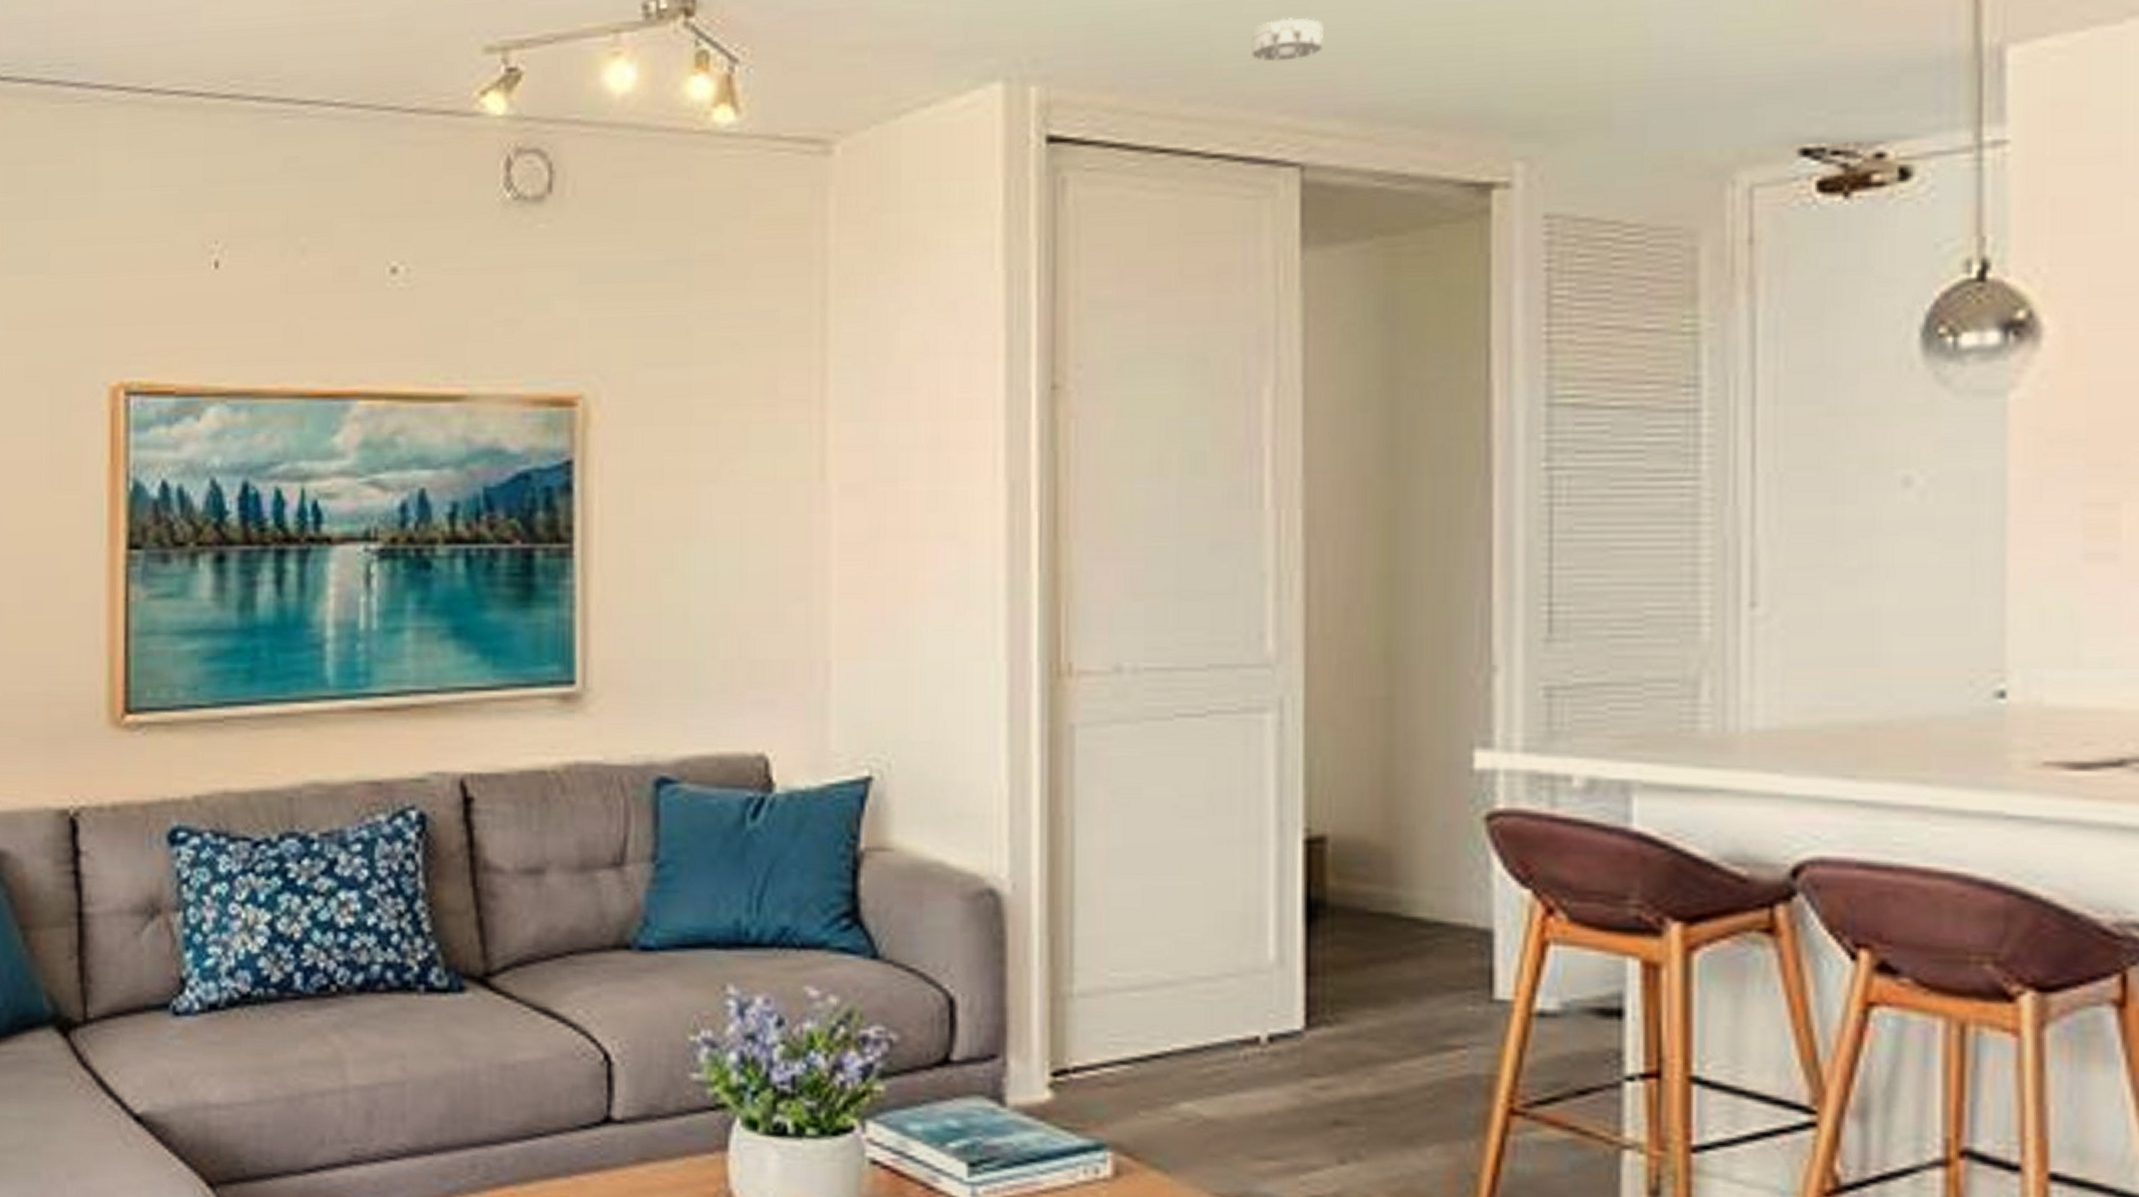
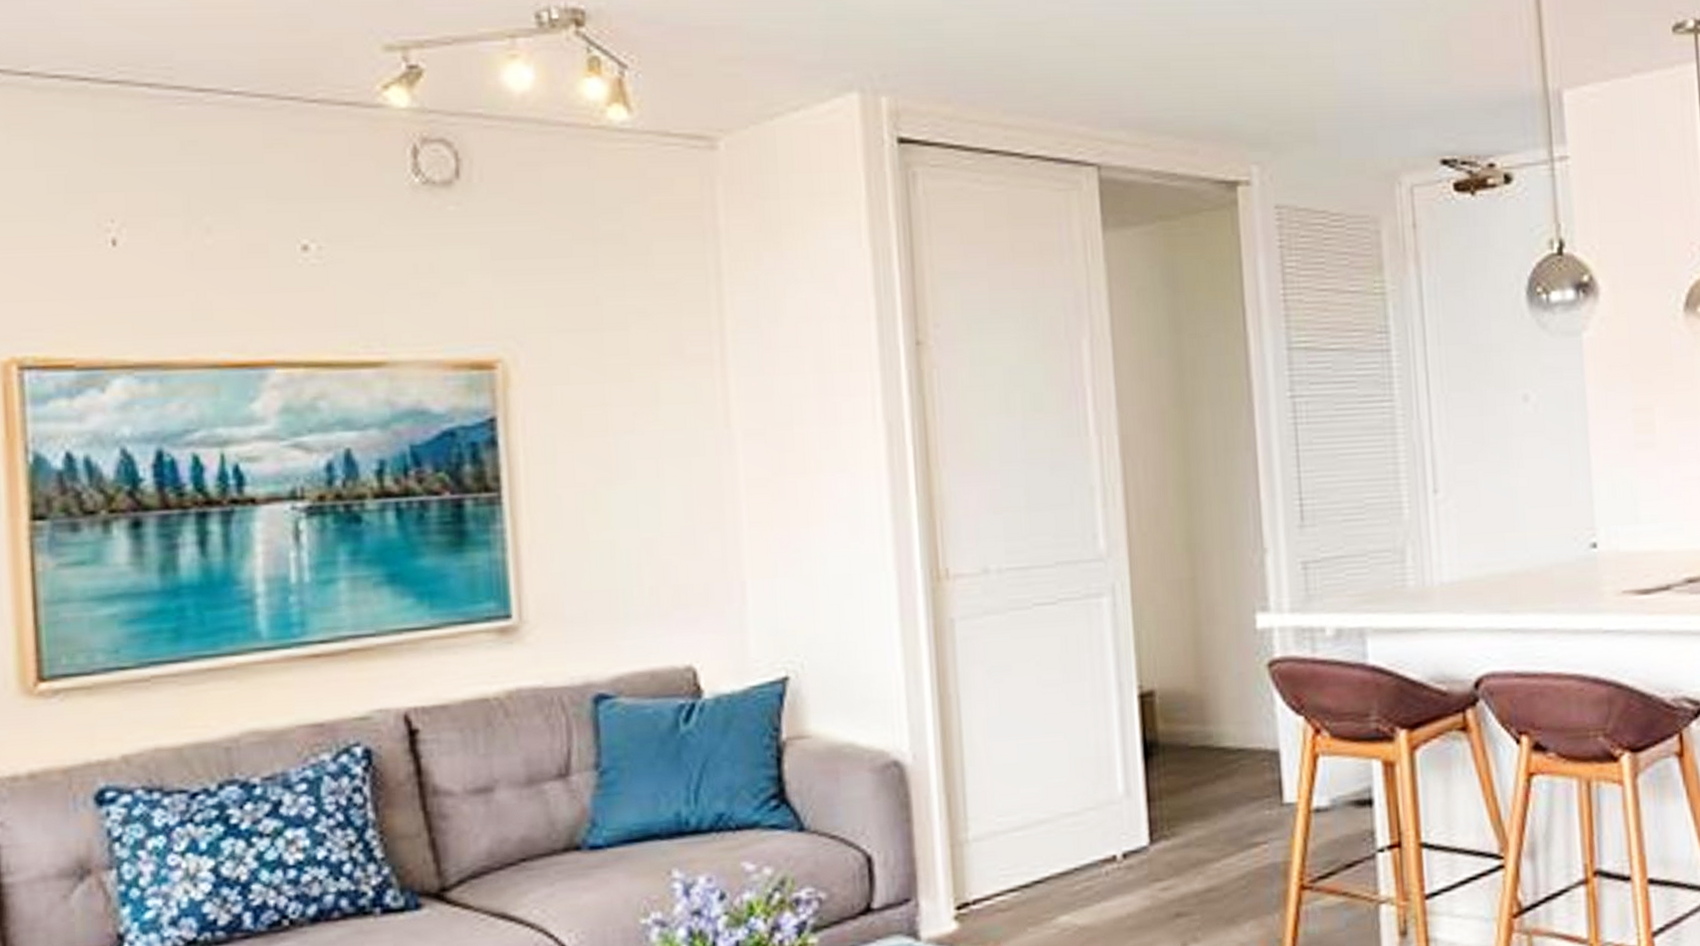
smoke detector: present [1250,18,1325,62] -> none [1052,50,1108,84]

